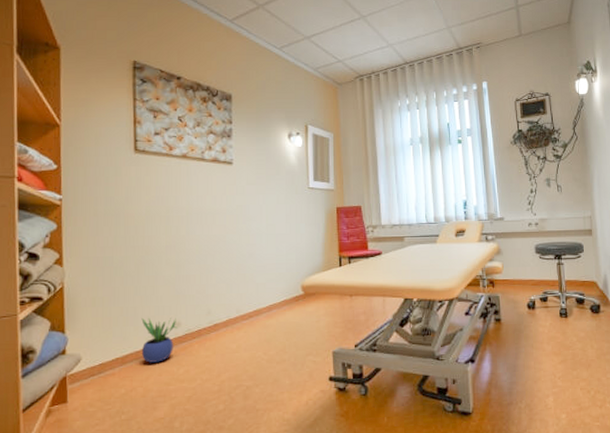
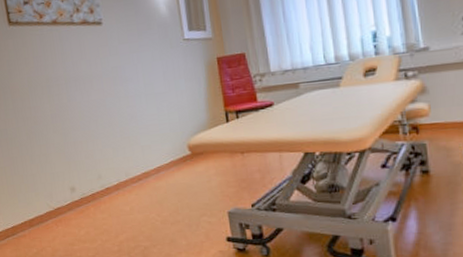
potted plant: present [141,317,177,363] -> none [40,183,73,225]

